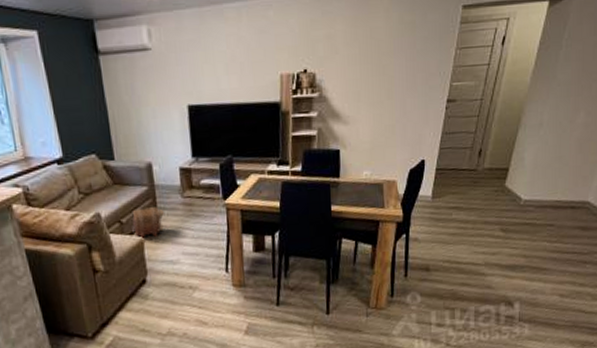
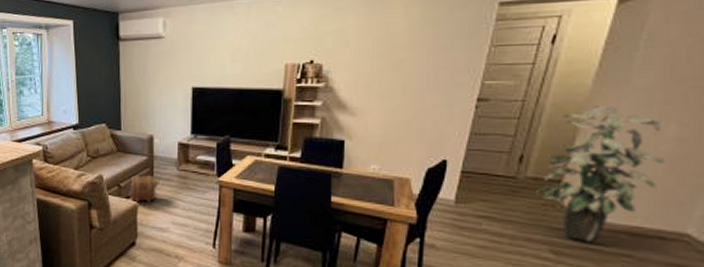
indoor plant: none [491,100,578,219] -> present [536,106,666,243]

